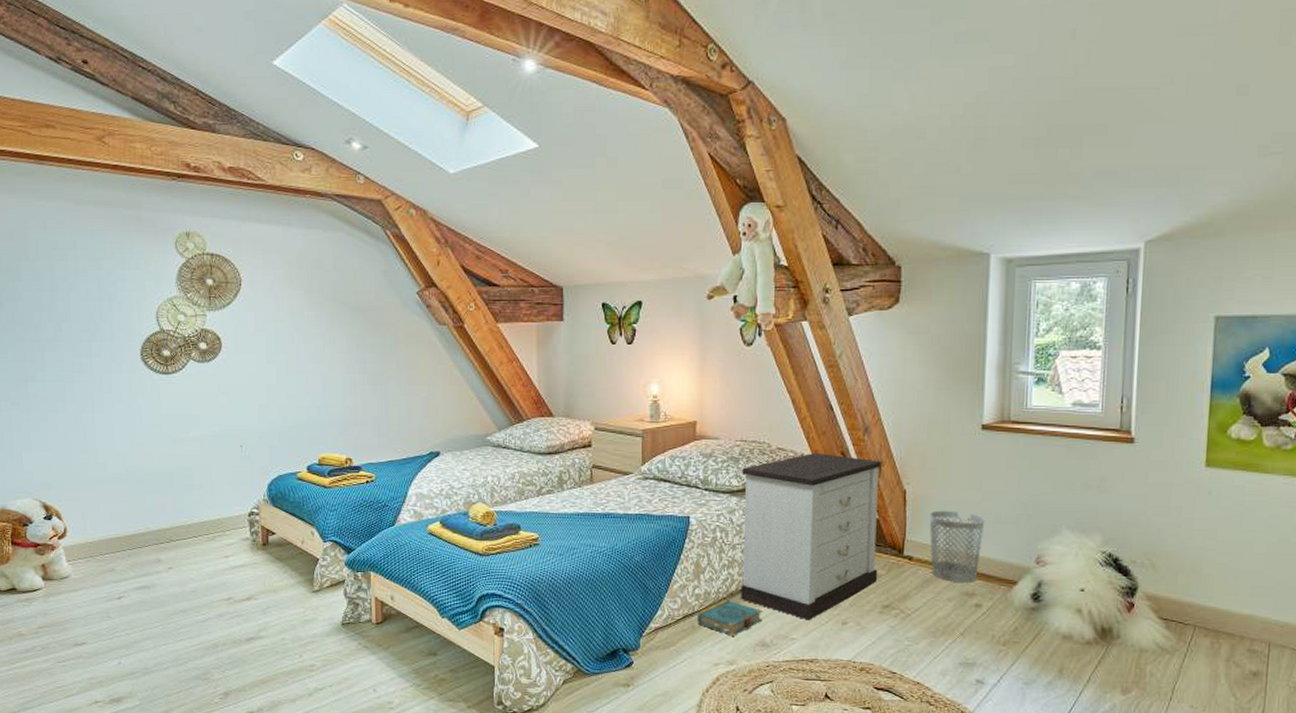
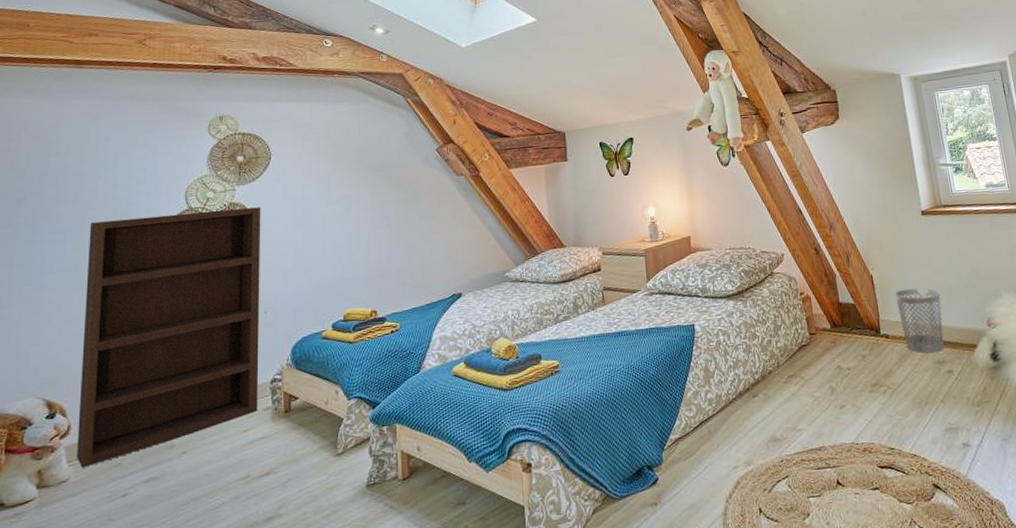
bookcase: none [66,335,237,568] -> present [77,207,261,468]
book: present [696,598,762,636] -> none [711,399,771,436]
nightstand: present [741,452,881,621] -> none [734,251,863,410]

